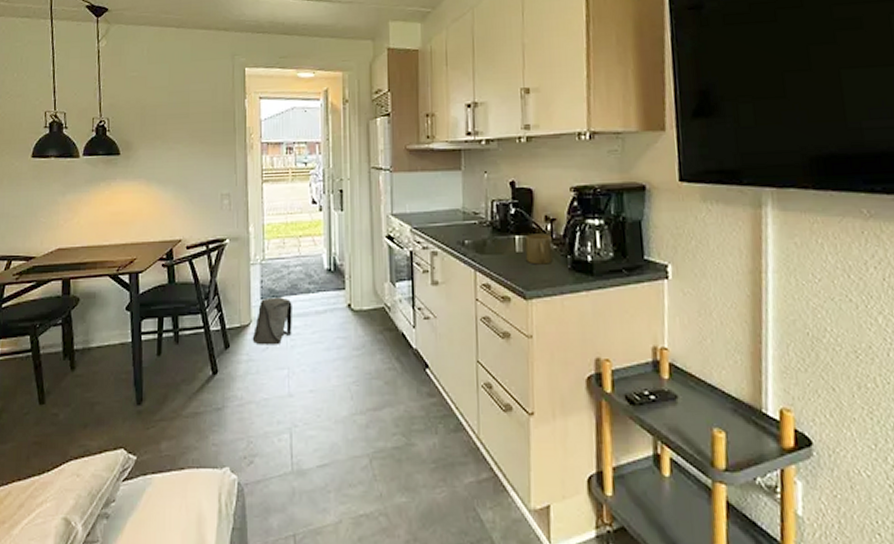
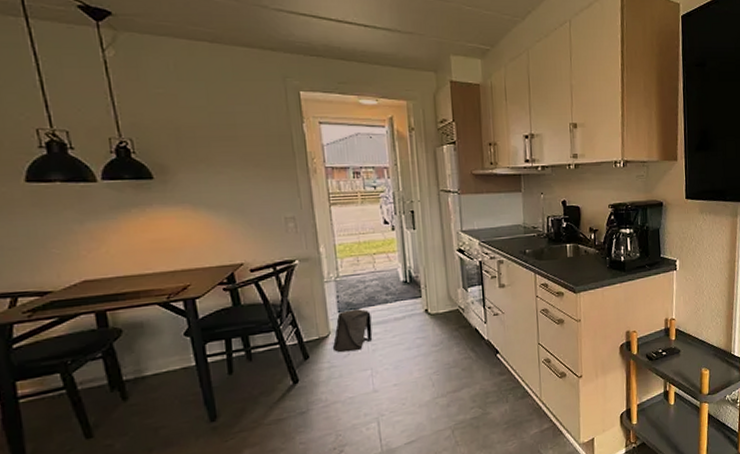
mug: present [525,233,553,265] -> none [574,241,596,266]

